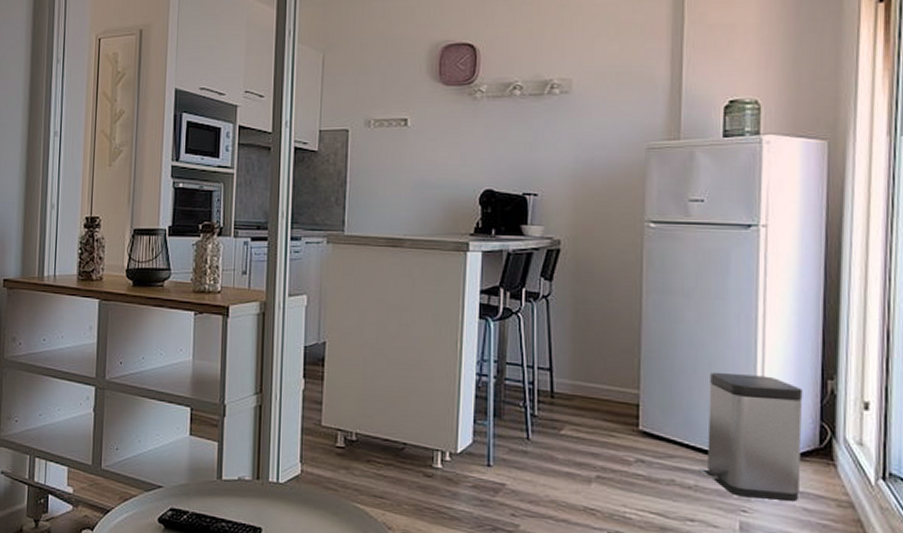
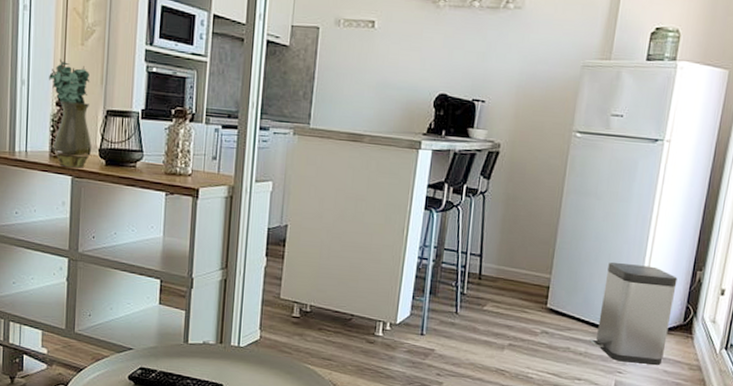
vase: none [77,181,119,290] -> present [49,59,91,168]

